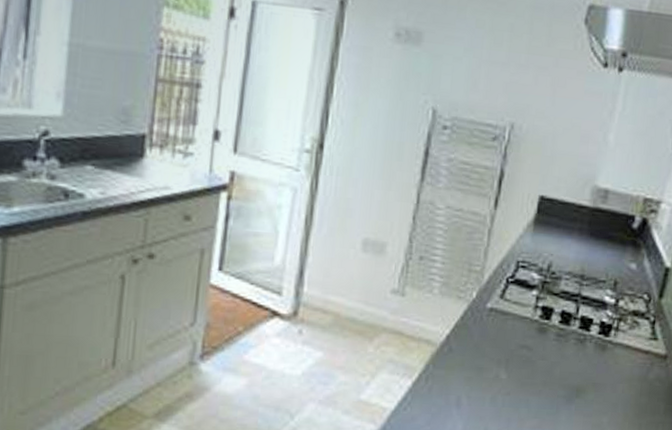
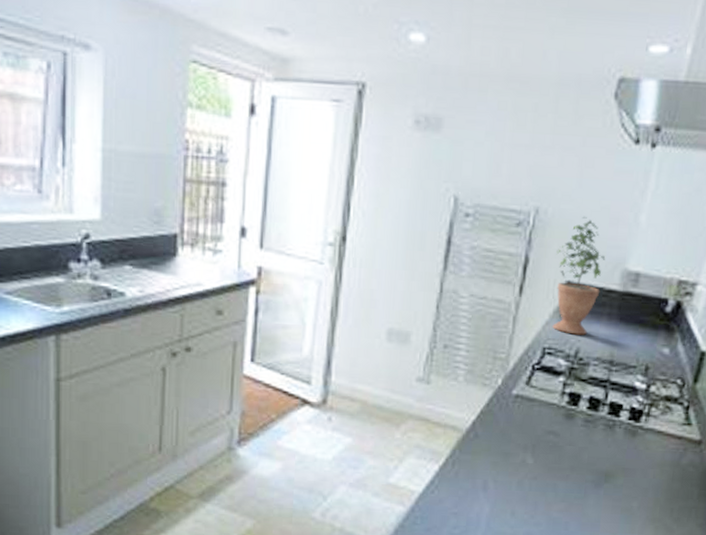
potted plant: none [526,133,577,249] -> present [552,216,606,335]

